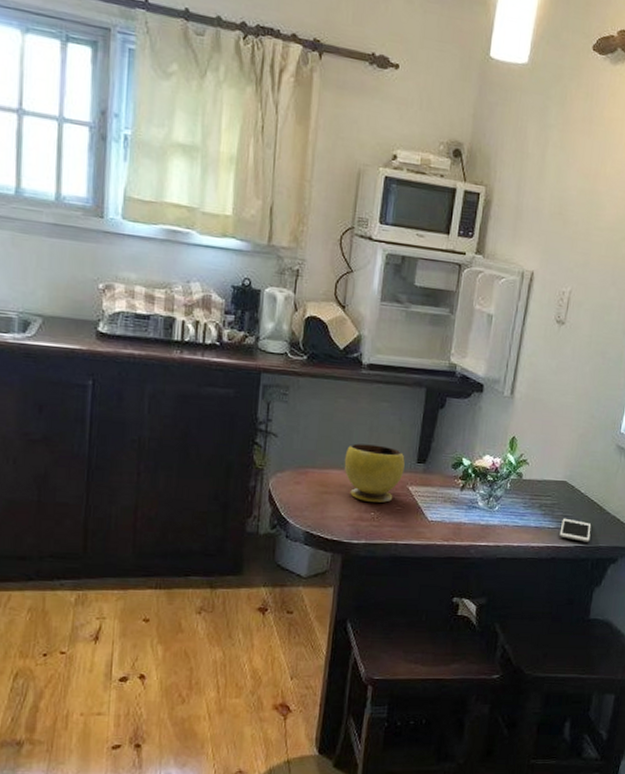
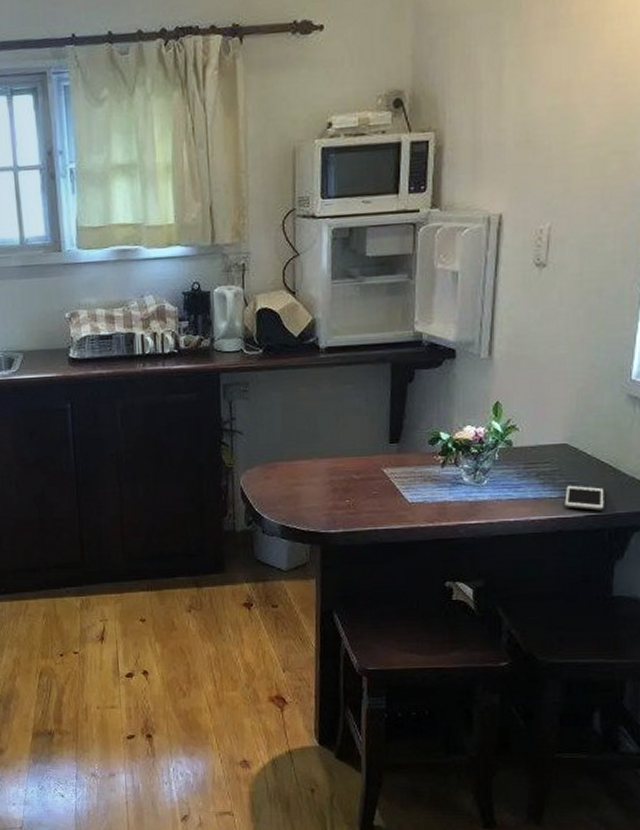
bowl: present [344,443,405,503] -> none [312,430,376,489]

